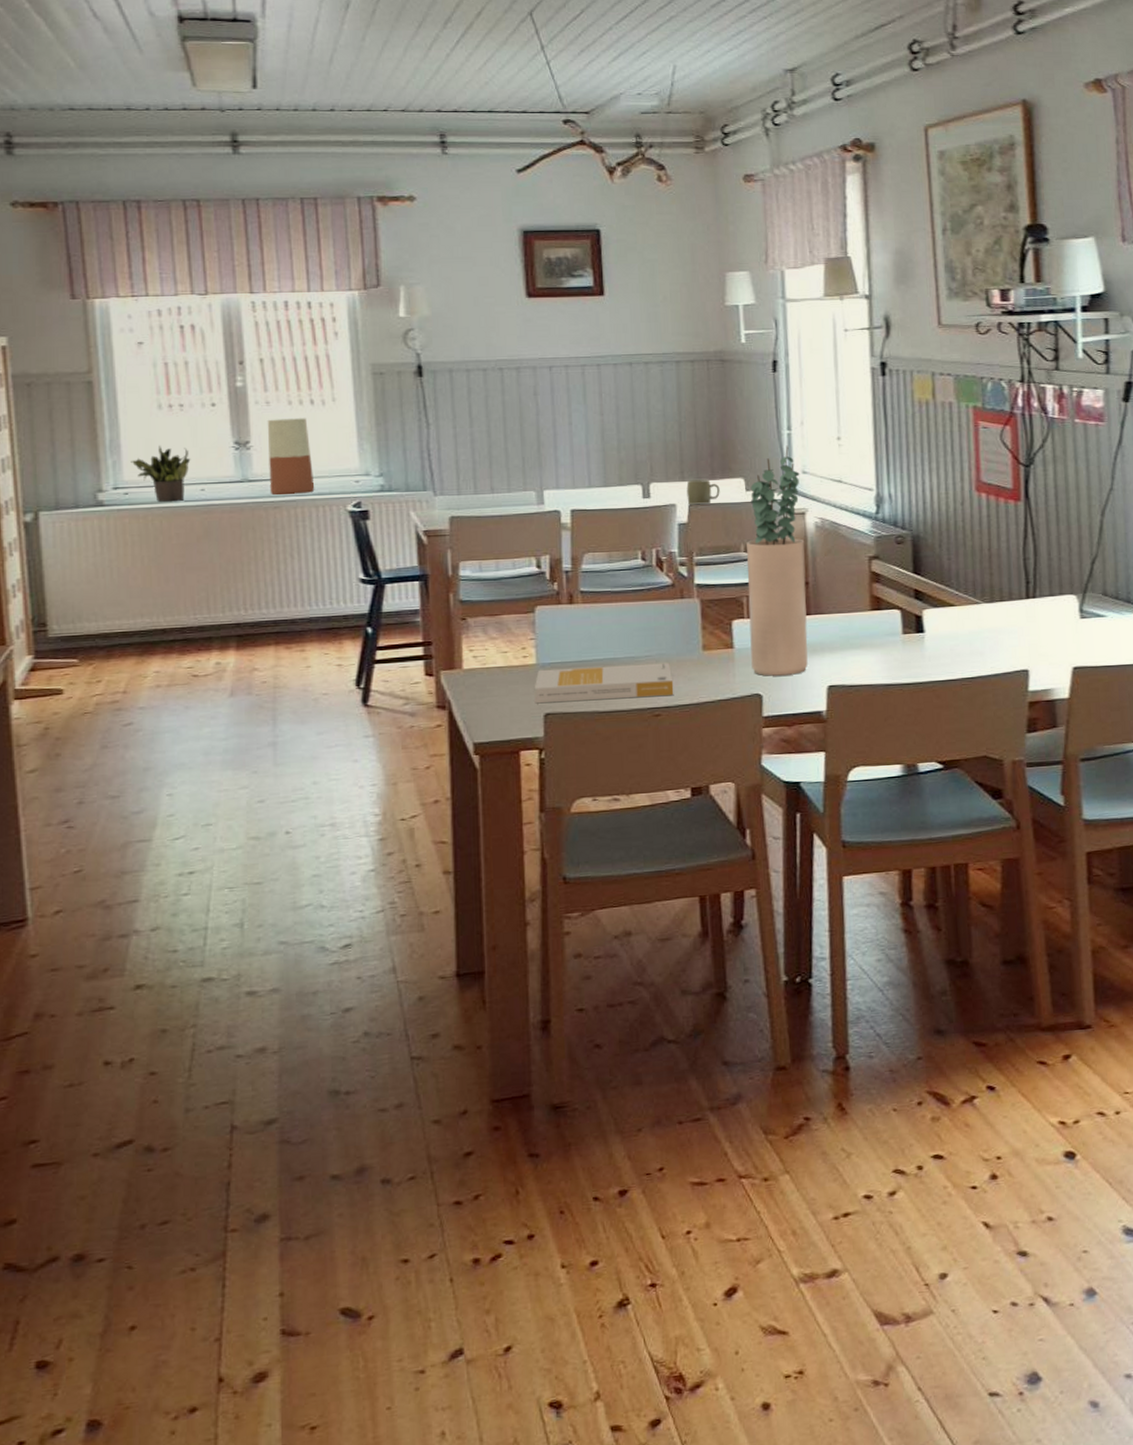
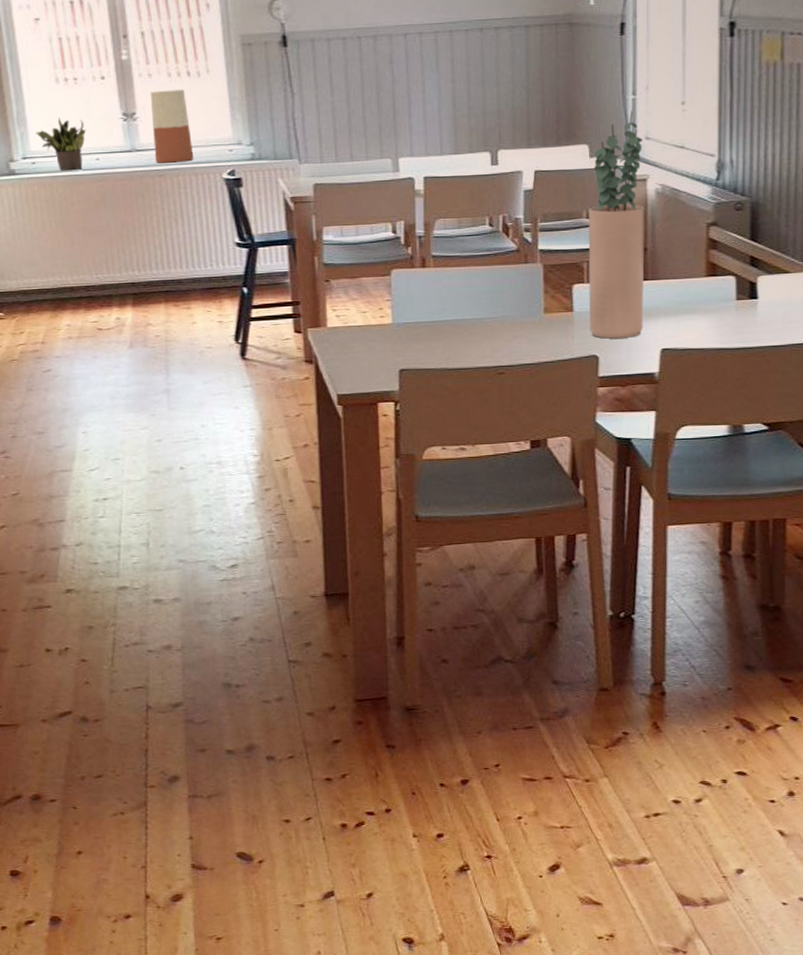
book: present [534,662,674,704] -> none [390,324,517,360]
mug: present [686,479,720,507] -> none [533,146,565,173]

